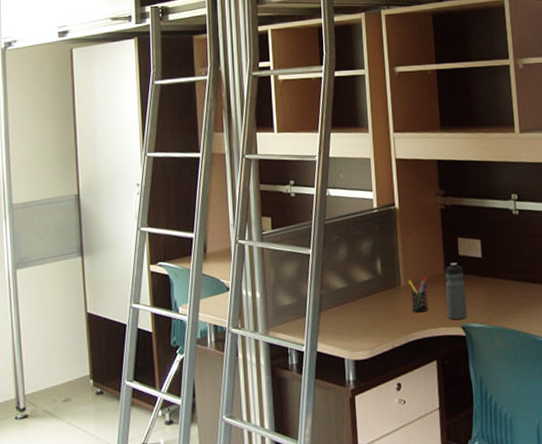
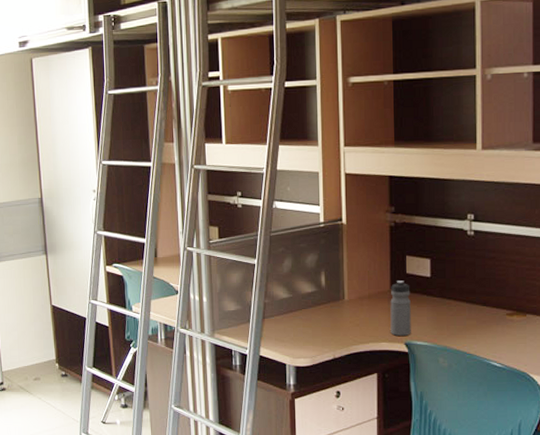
pen holder: present [407,277,428,313] -> none [351,293,372,327]

